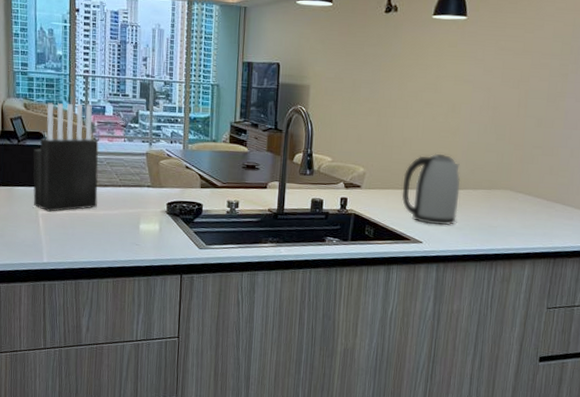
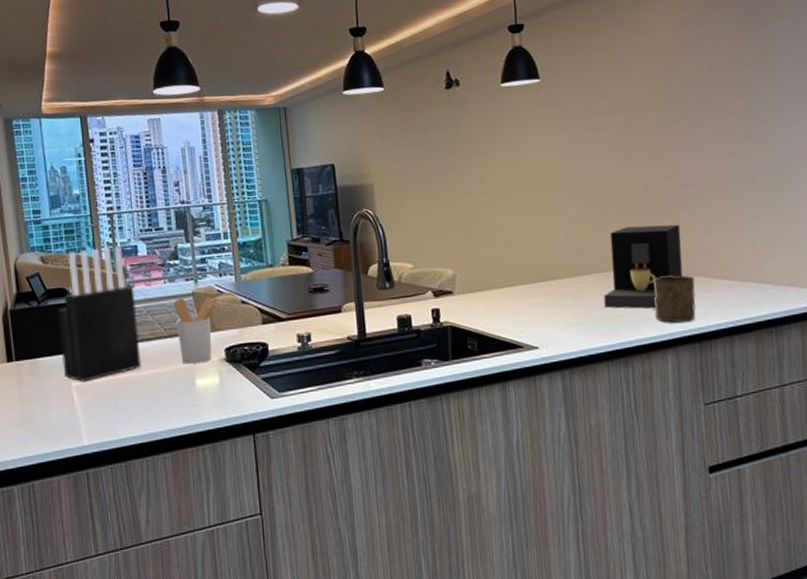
utensil holder: none [129,155,169,212] -> present [173,296,220,364]
kettle: present [401,153,461,226] -> none [501,238,573,325]
coffee maker: none [483,155,559,226] -> present [603,224,683,309]
cup: none [522,200,562,241] -> present [653,275,696,323]

